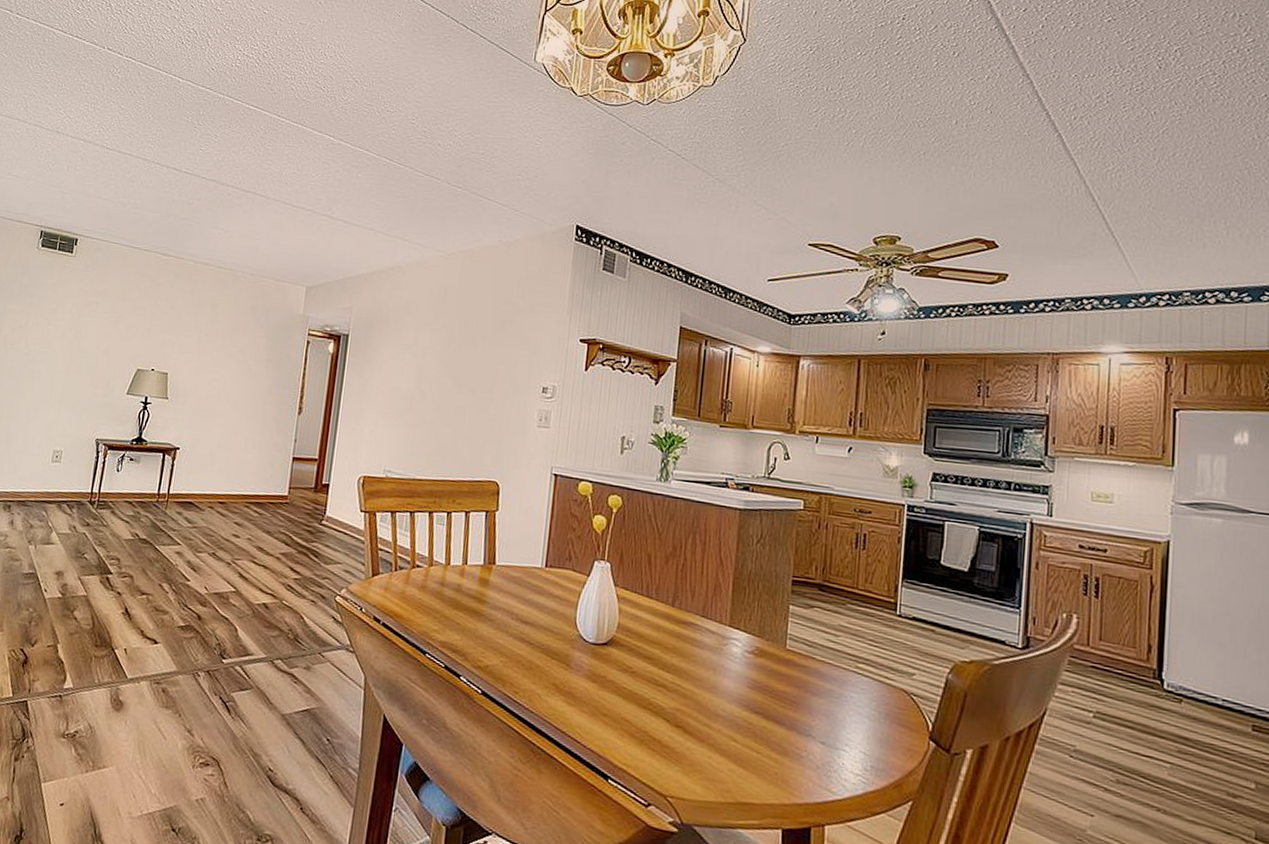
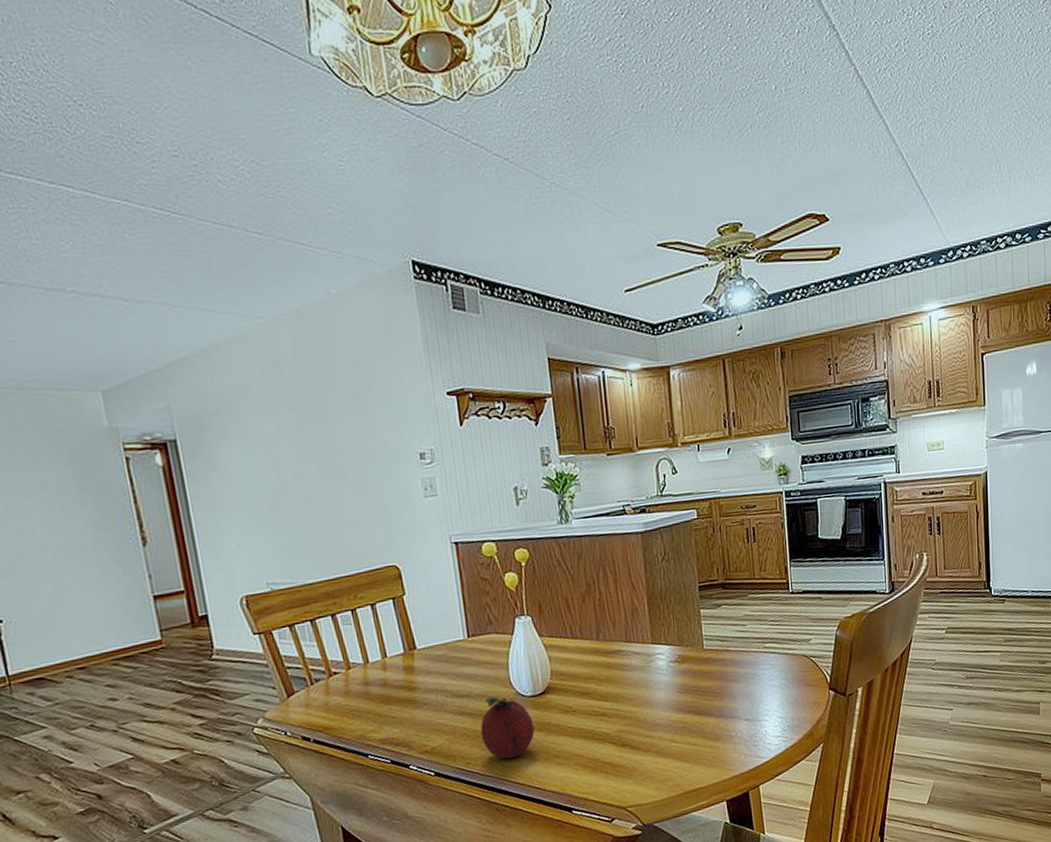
fruit: none [534,632,590,702] -> present [480,697,535,759]

